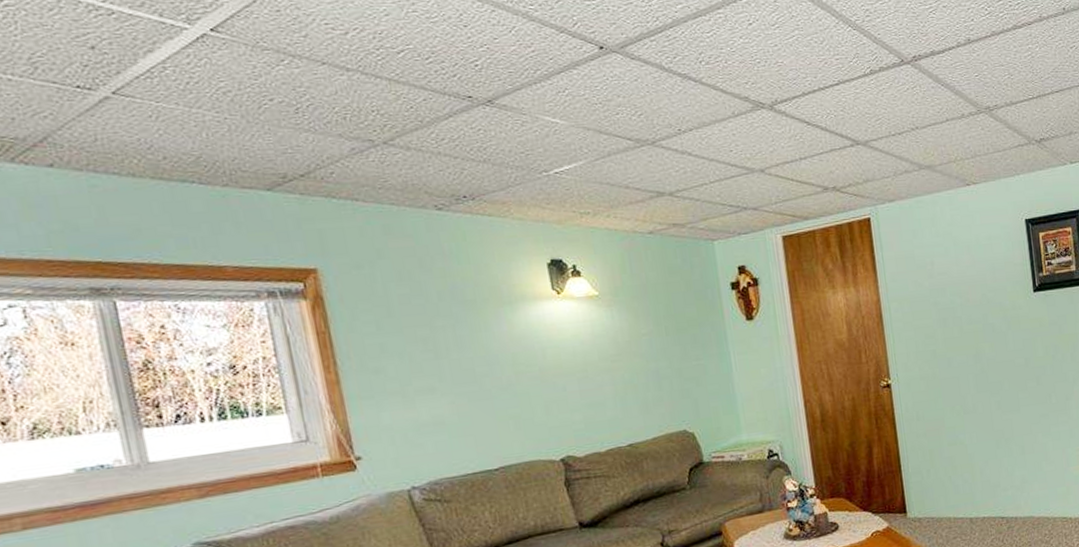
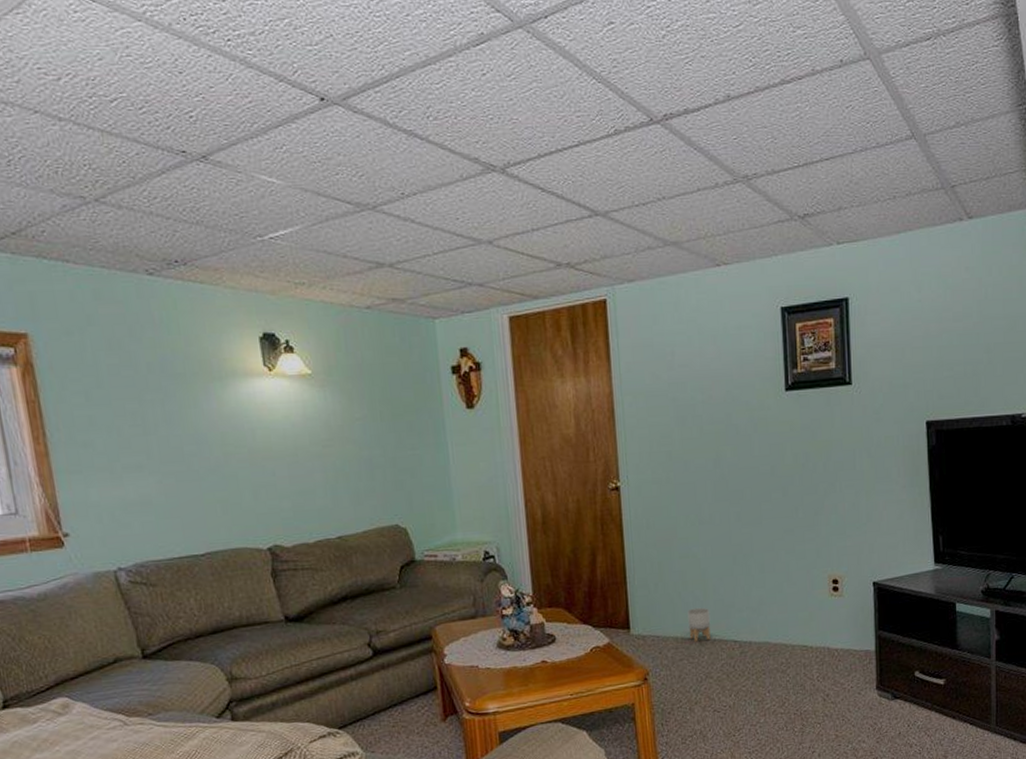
planter: none [958,489,980,521] -> present [687,607,711,642]

